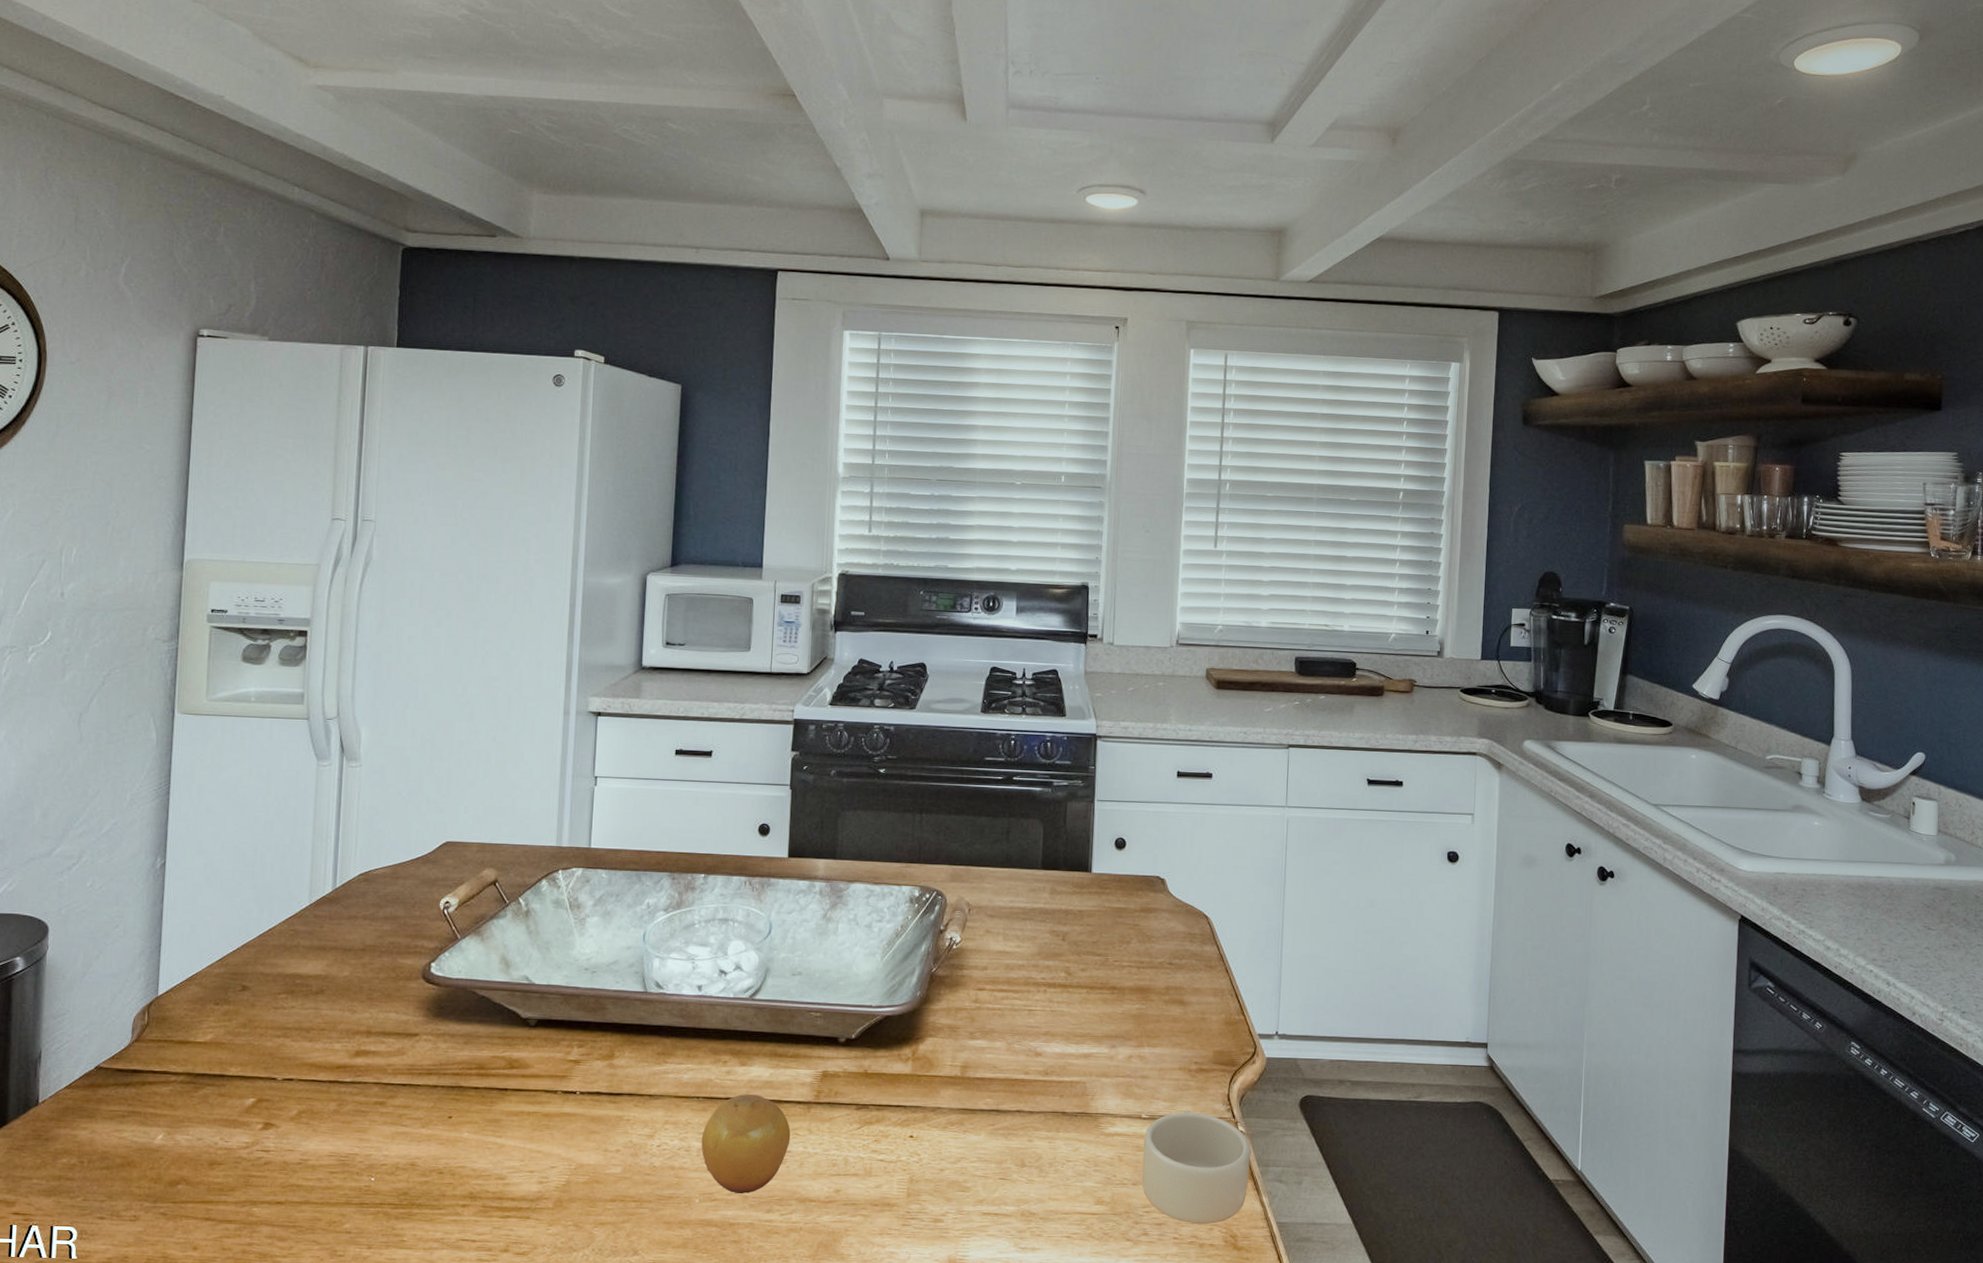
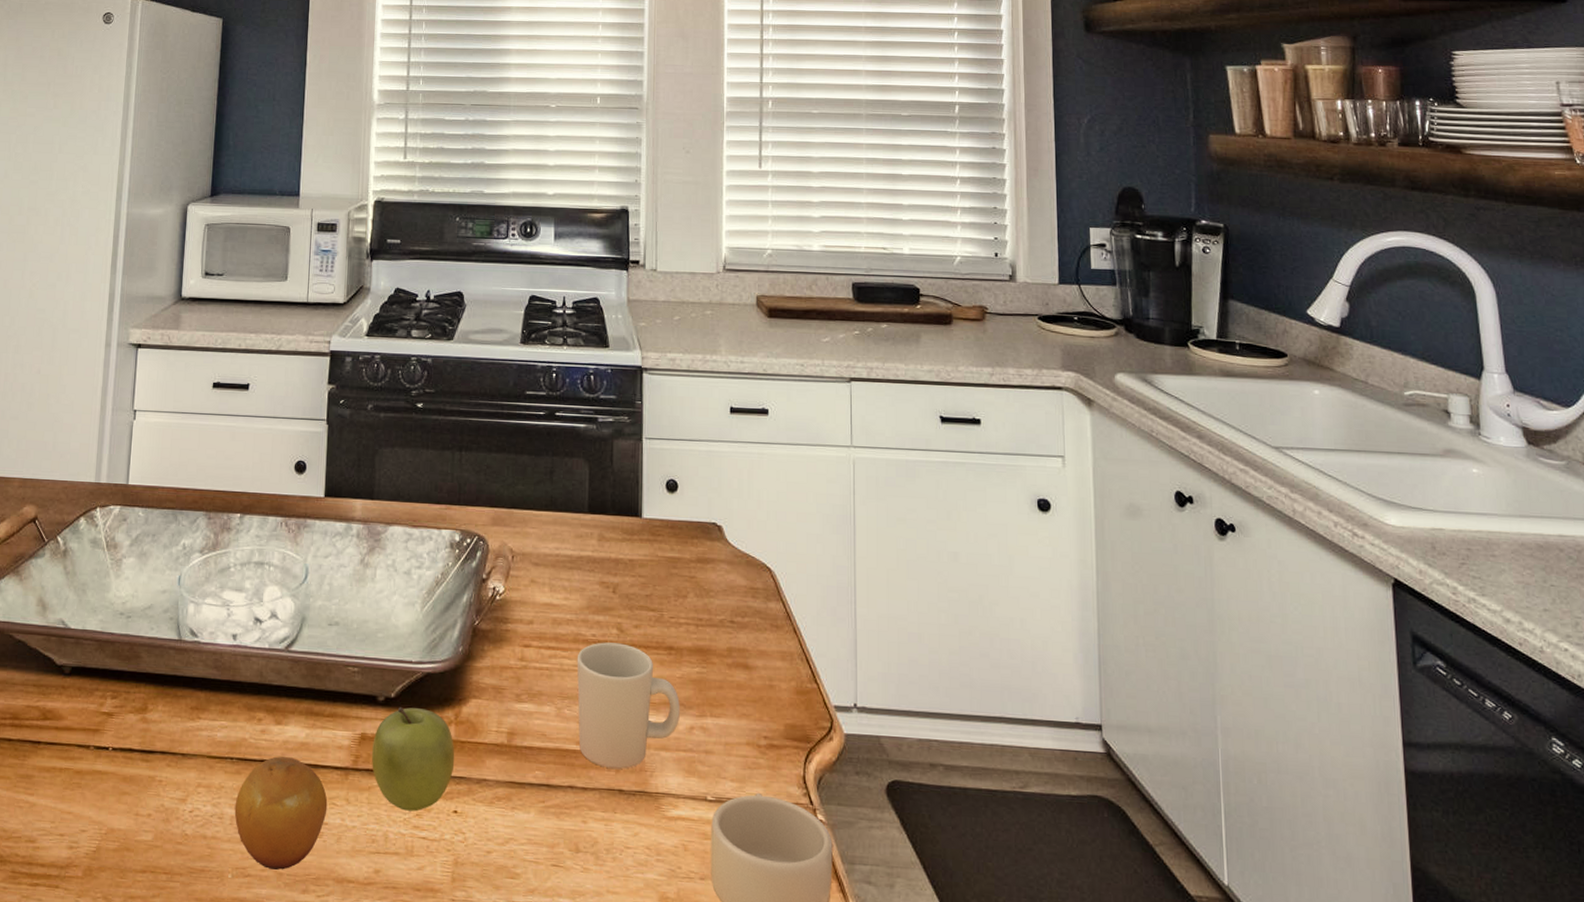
fruit: none [832,1047,912,1138] -> present [371,707,455,812]
mug: none [1026,984,1121,1095] -> present [576,642,681,770]

